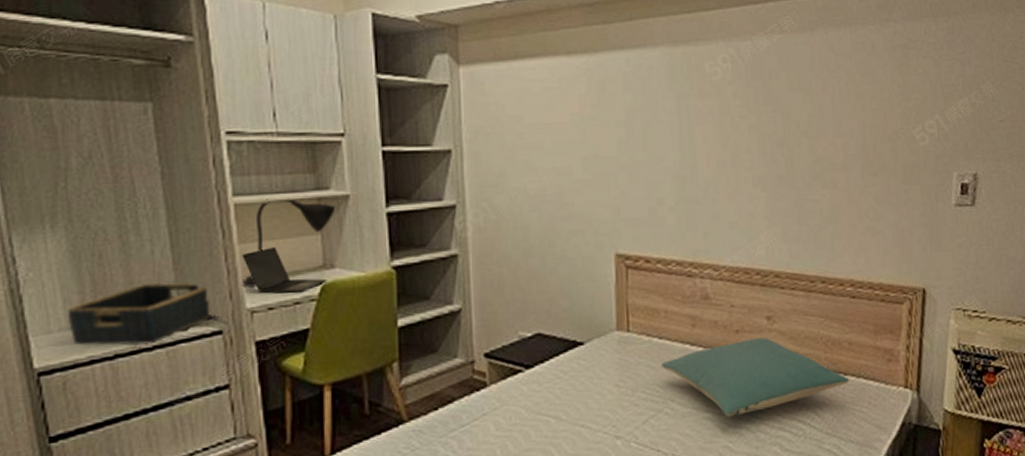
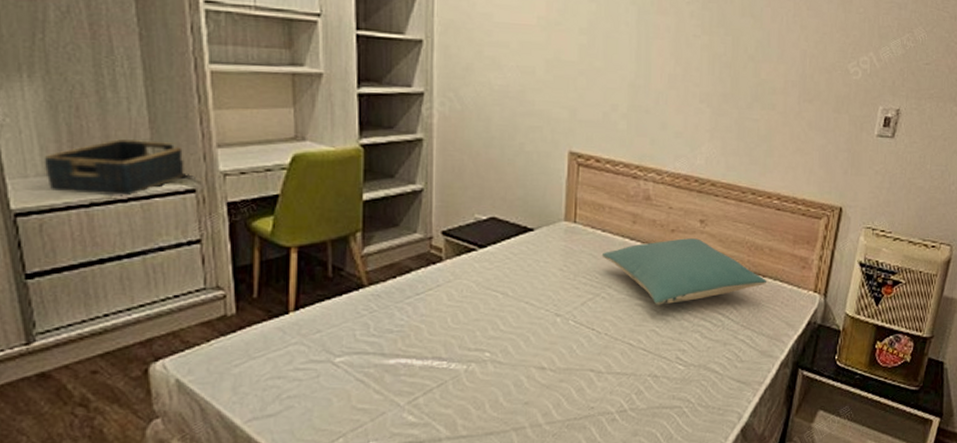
laptop: present [241,247,327,294] -> none [216,116,298,160]
desk lamp: present [242,198,336,288] -> none [215,69,309,152]

